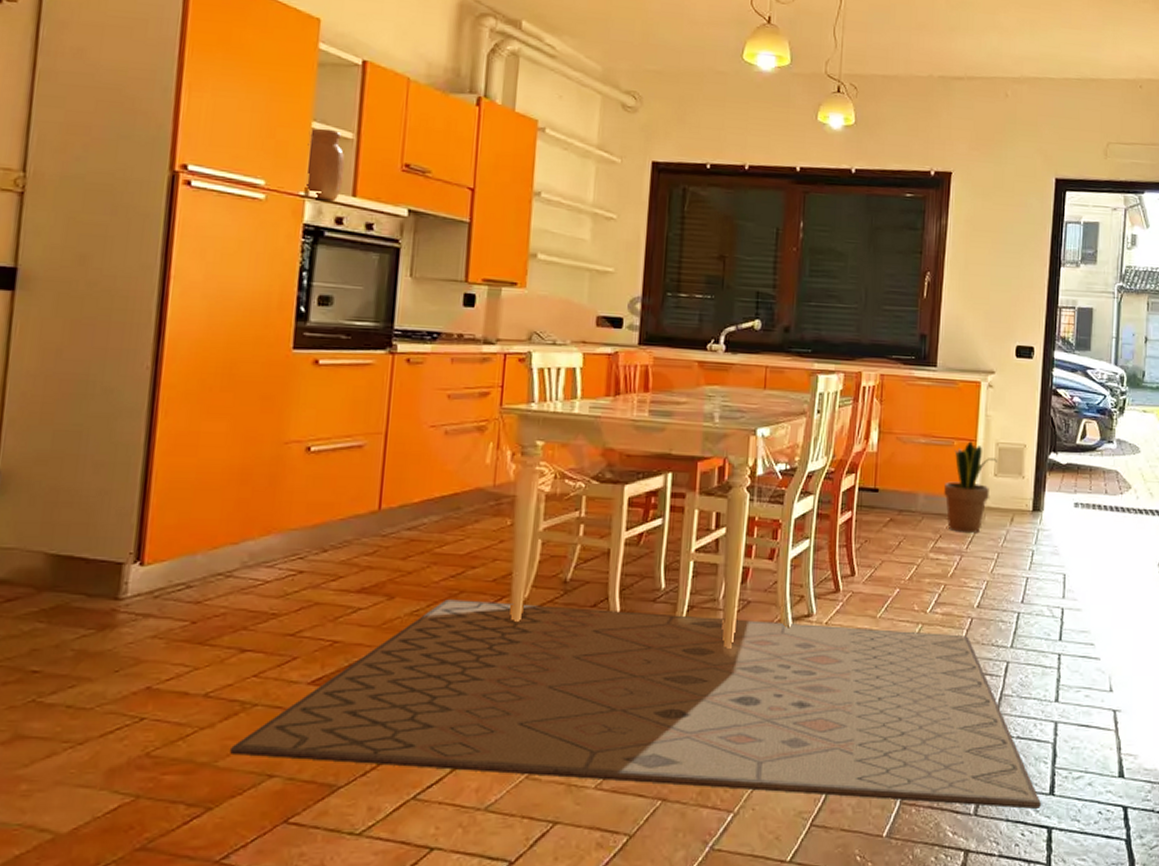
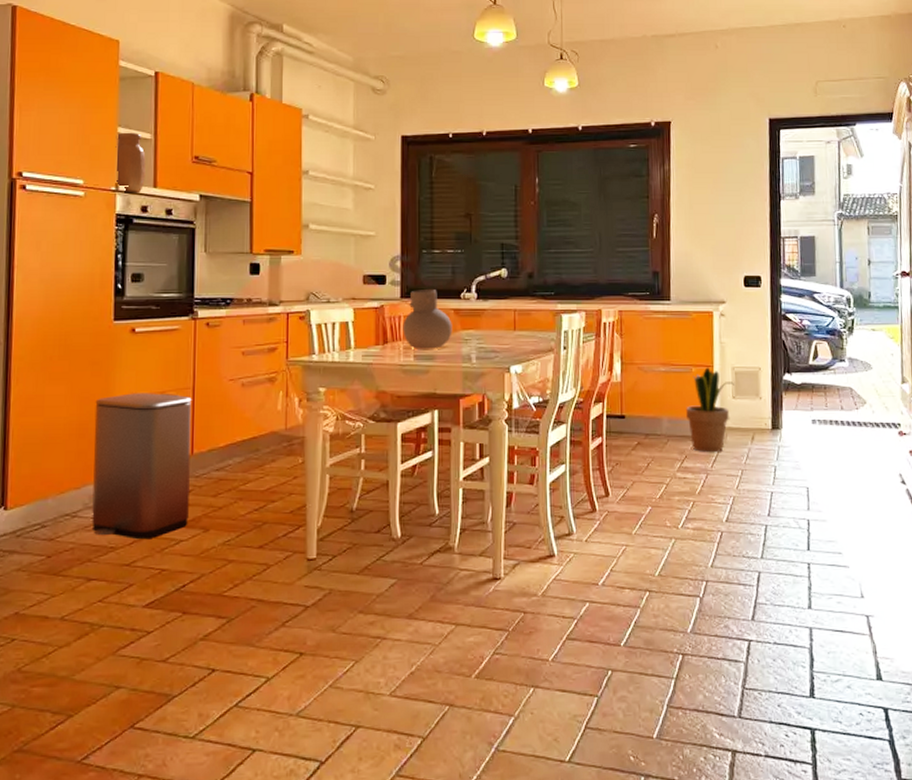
rug: present [230,599,1041,809] -> none [84,530,802,711]
pedal bin: none [250,435,383,606] -> present [92,393,192,540]
vase: none [638,336,695,406] -> present [402,288,452,350]

